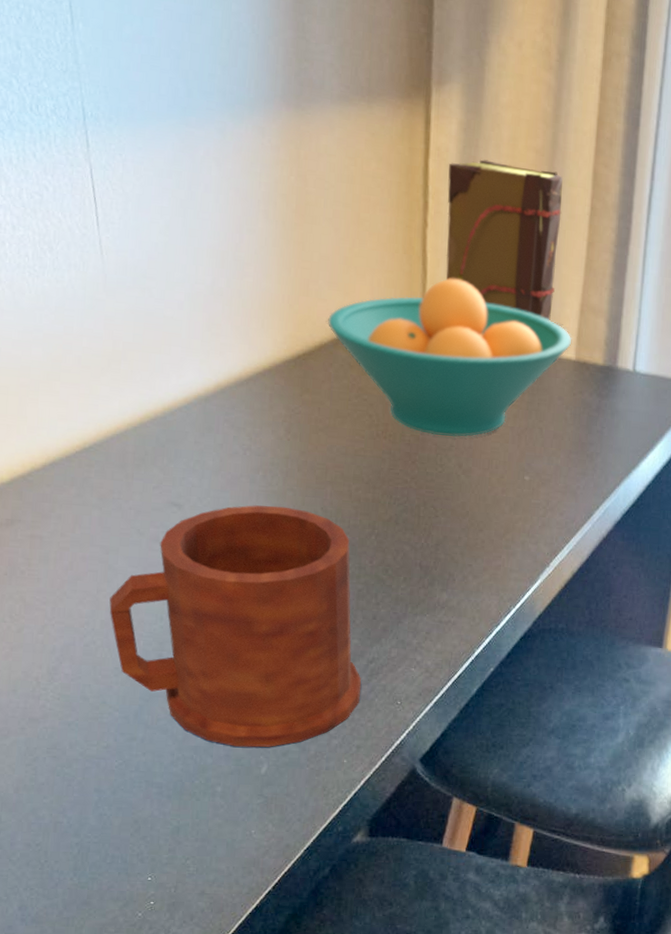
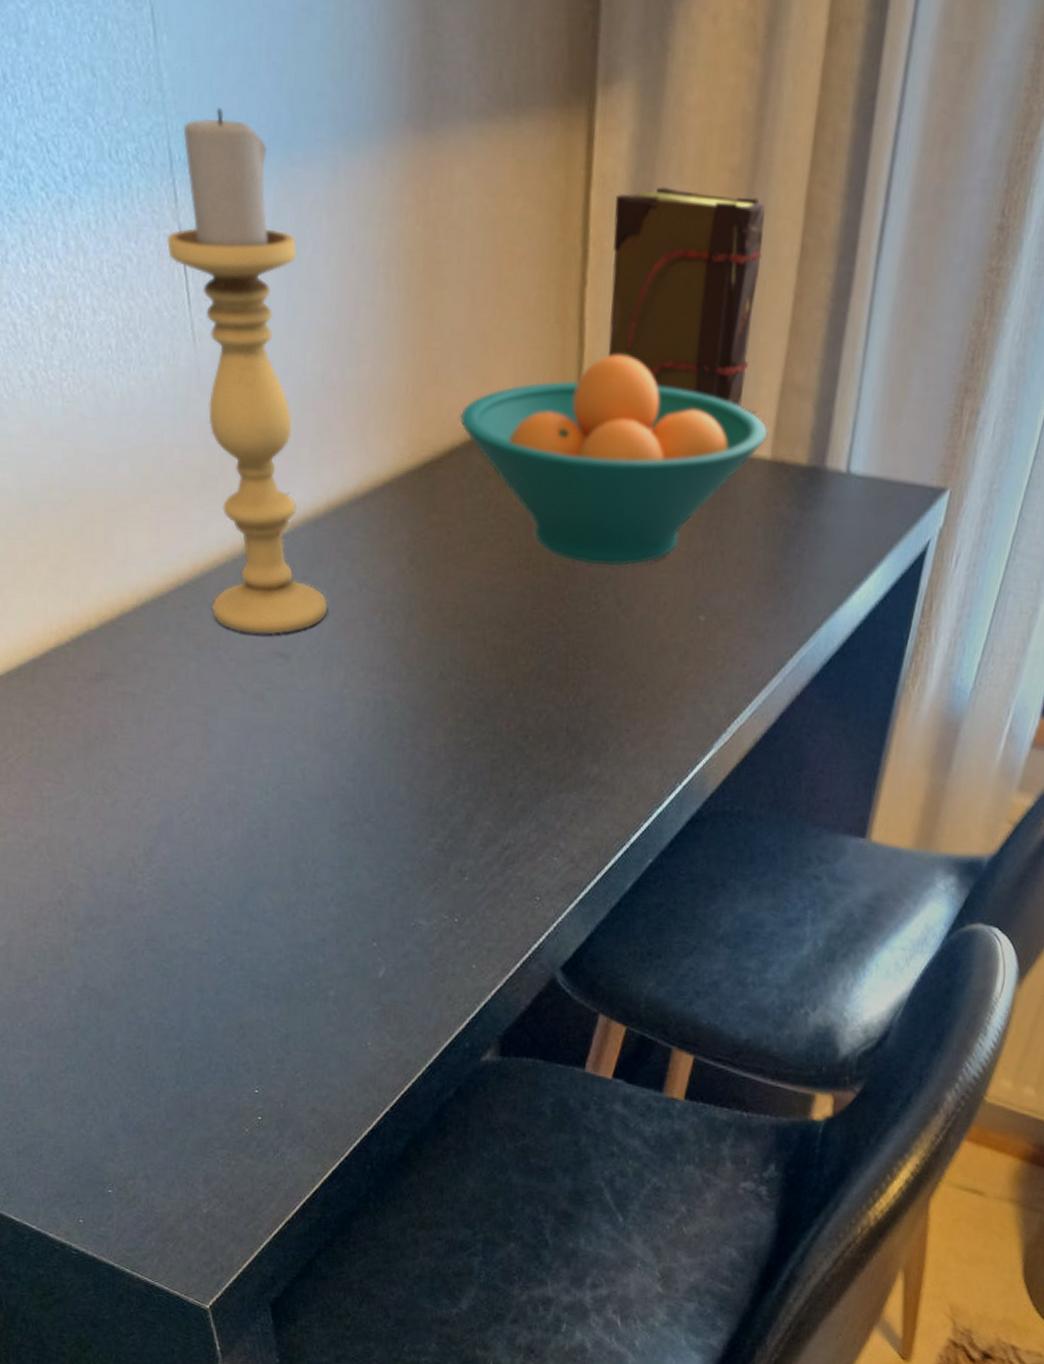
candle holder: none [78,79,217,489] -> present [166,108,329,635]
mug: present [109,505,362,748] -> none [209,655,495,947]

